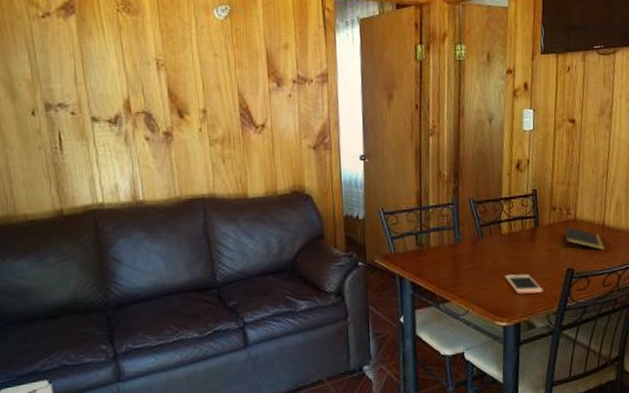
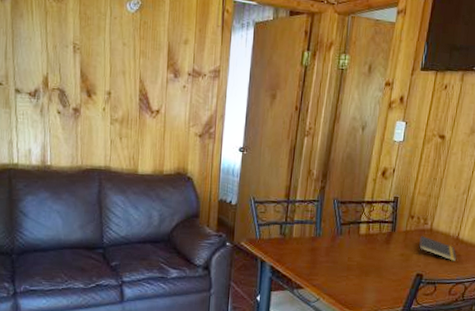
cell phone: present [505,274,543,295] -> none [357,272,391,293]

